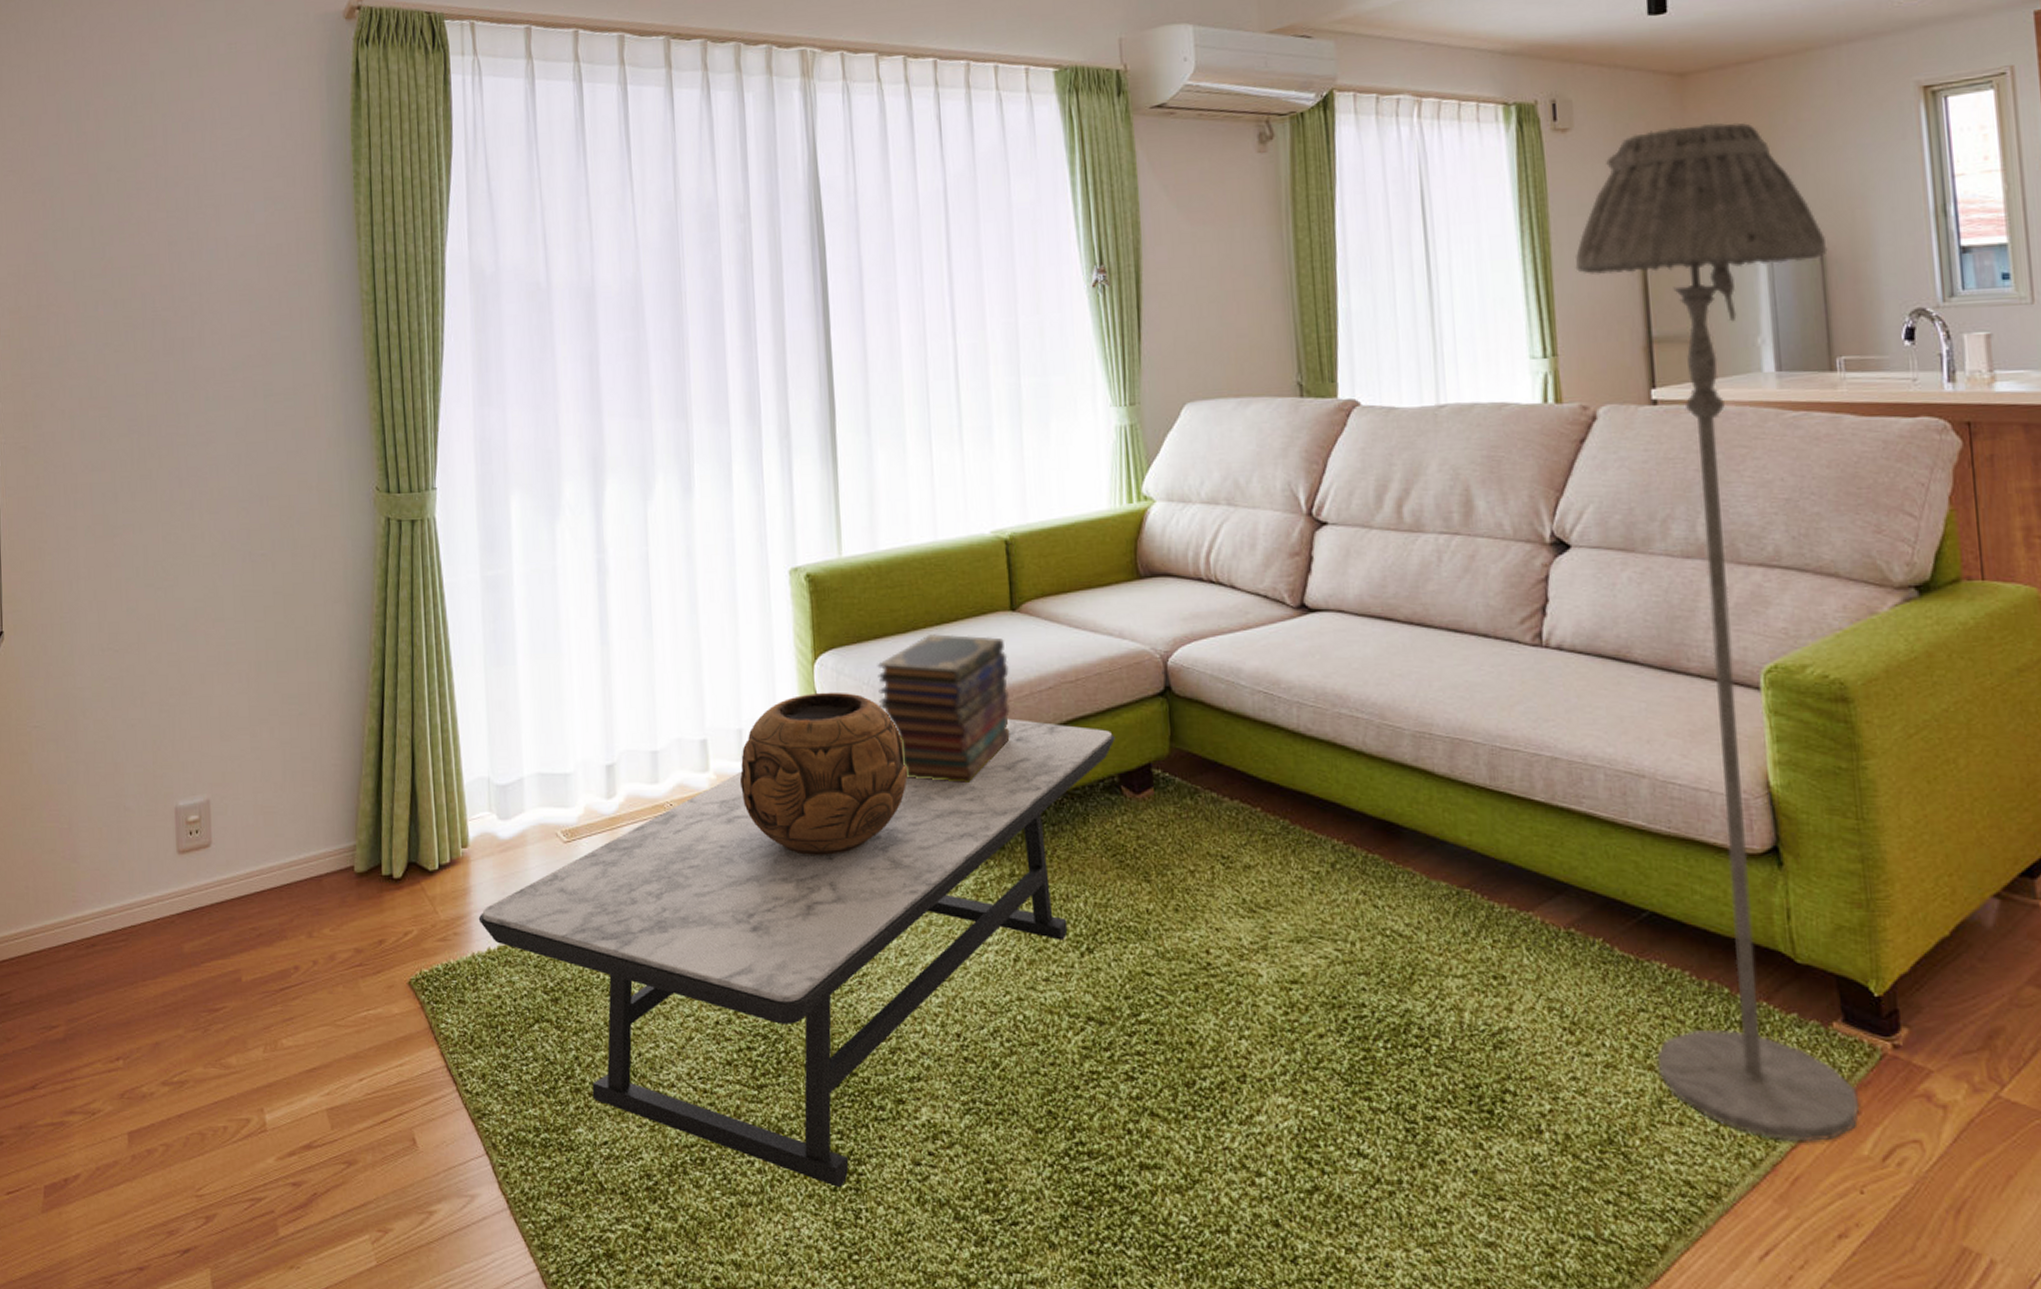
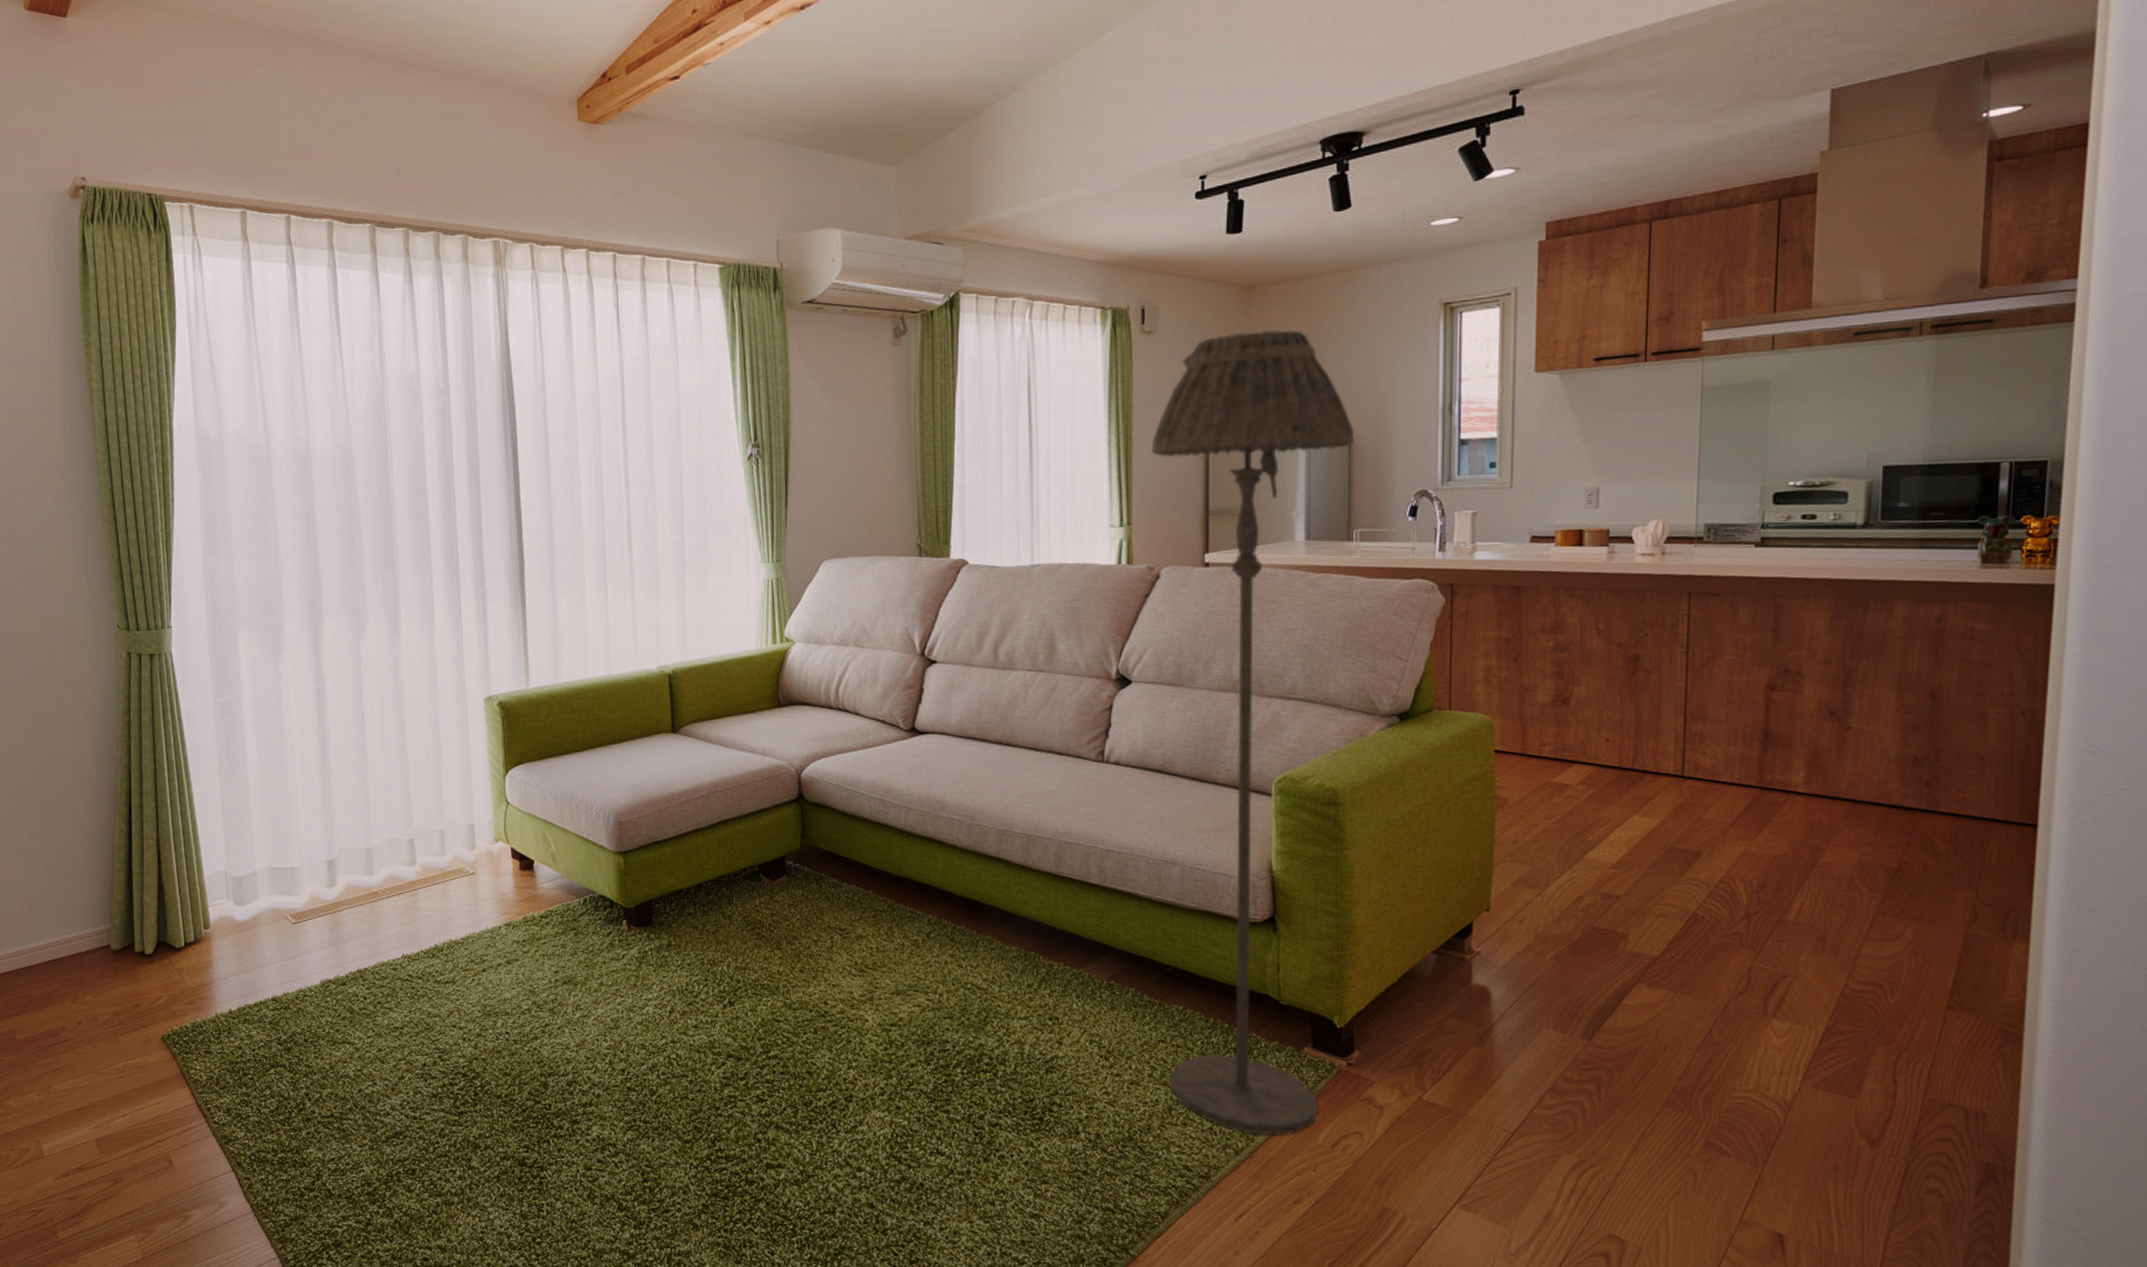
coffee table: present [478,703,1115,1189] -> none [220,808,756,1189]
decorative bowl: present [740,692,907,855] -> none [443,799,584,932]
book stack: present [877,634,1010,782] -> none [559,752,670,872]

